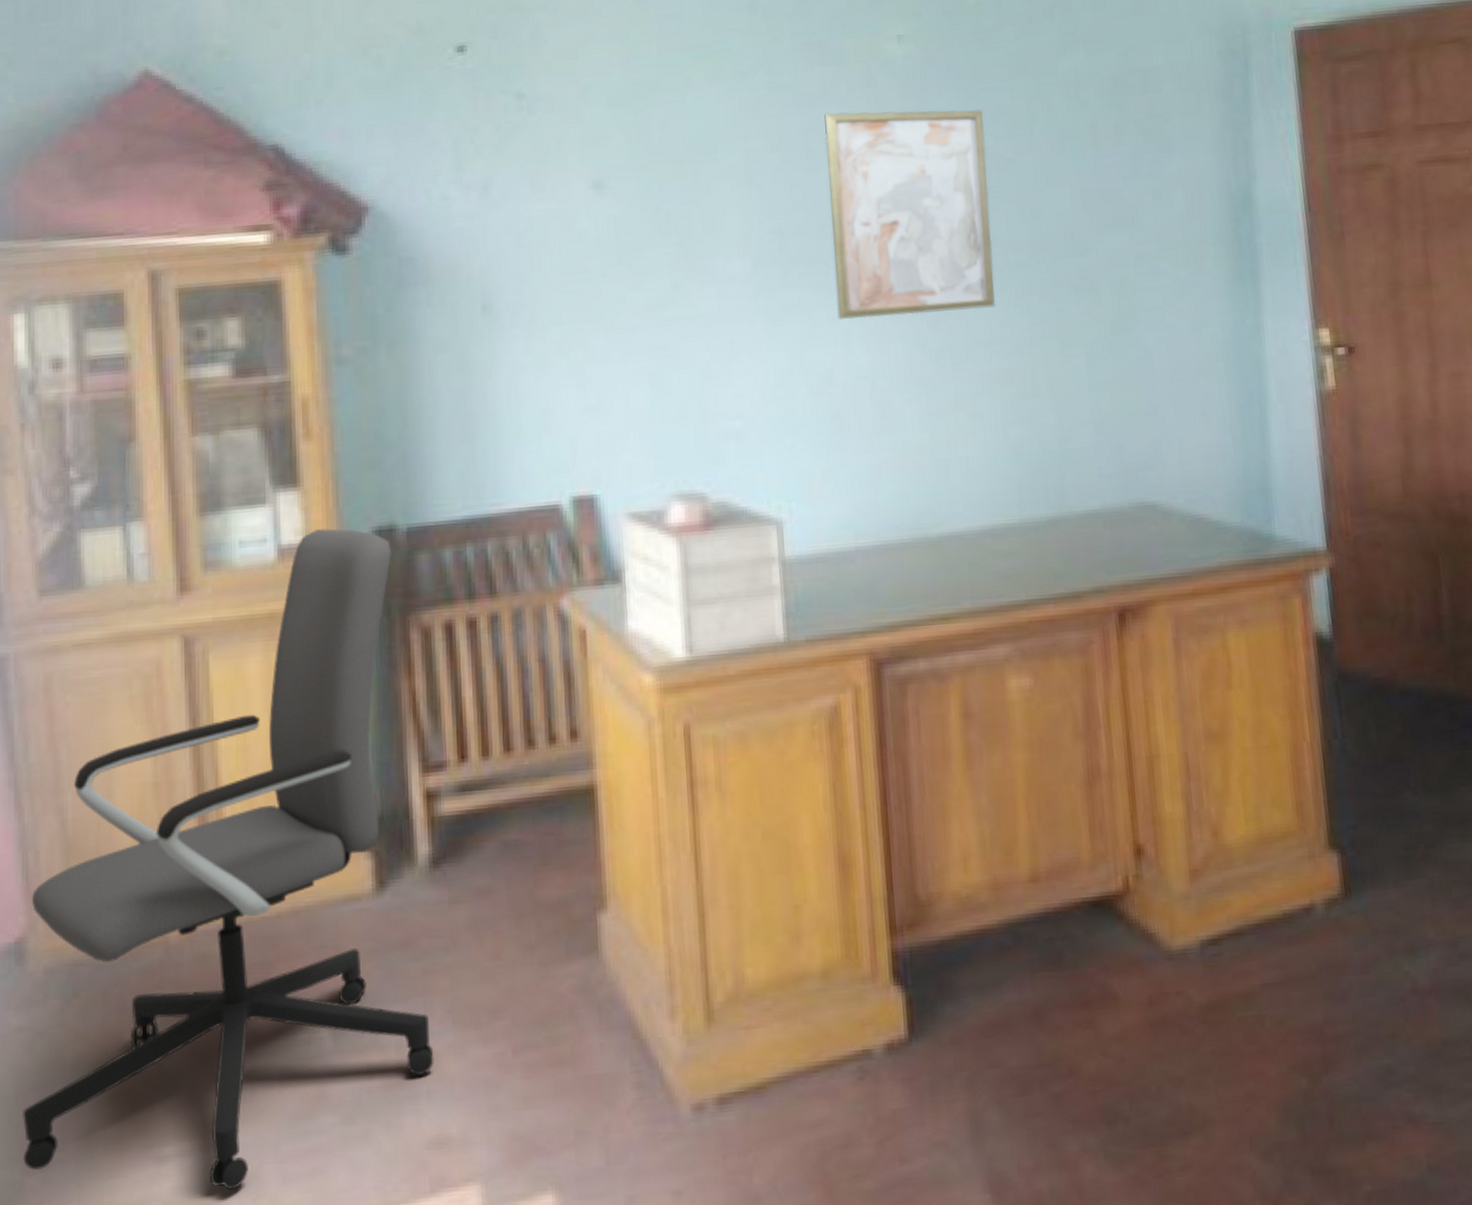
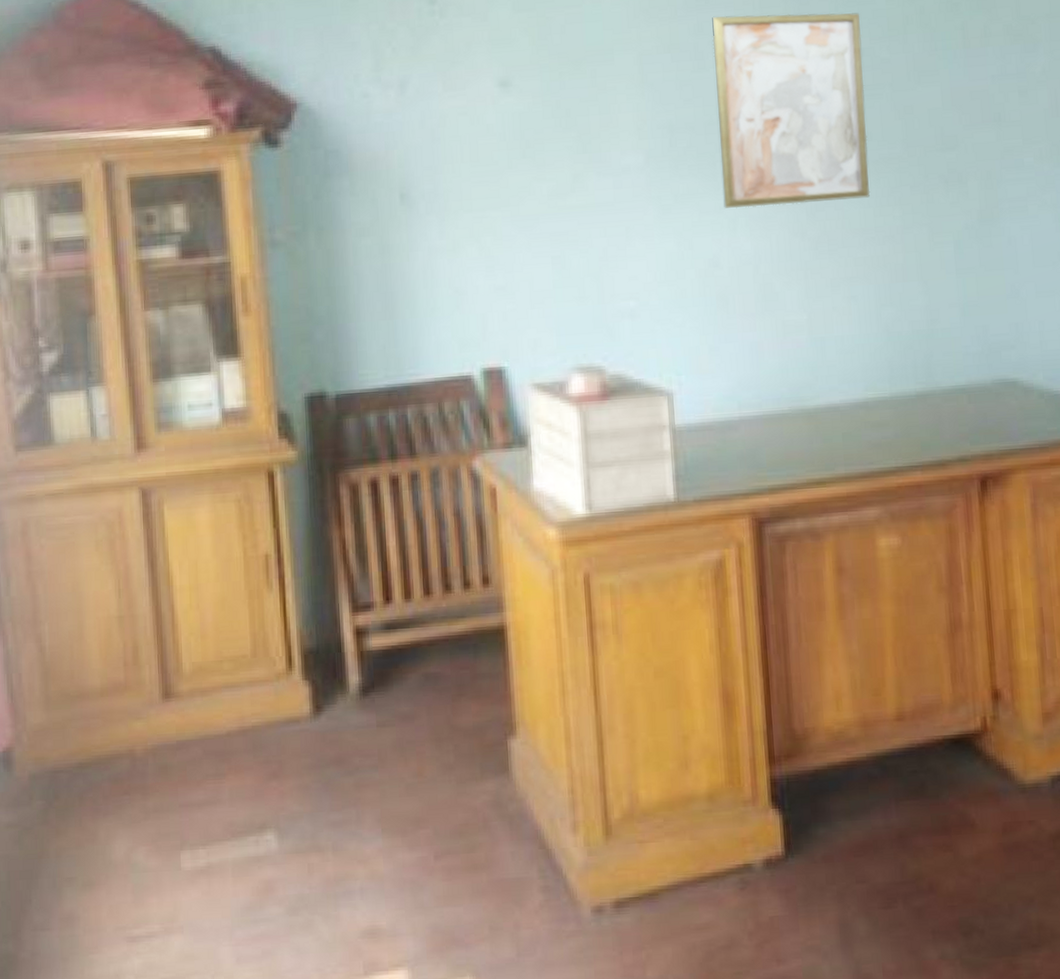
office chair: present [23,528,434,1190] -> none [14,394,366,967]

